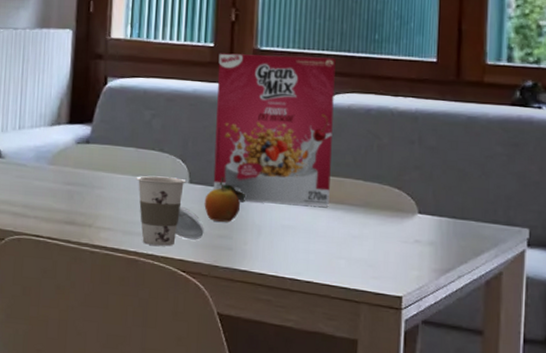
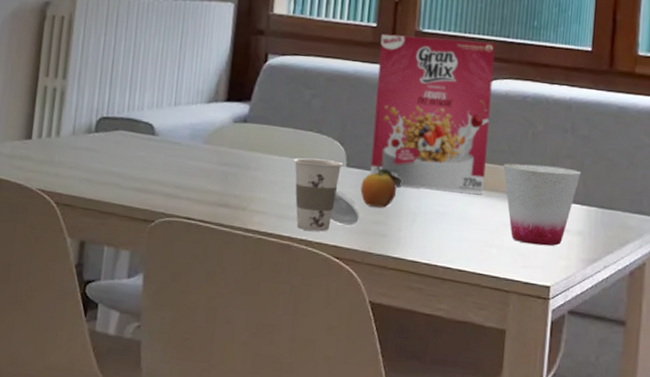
cup: none [348,175,430,257] -> present [503,163,581,246]

